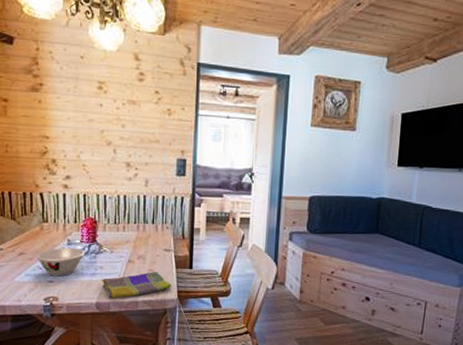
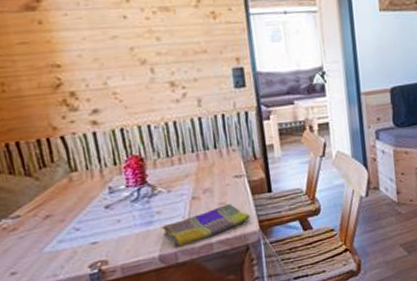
bowl: present [37,247,85,276] -> none [69,195,134,236]

